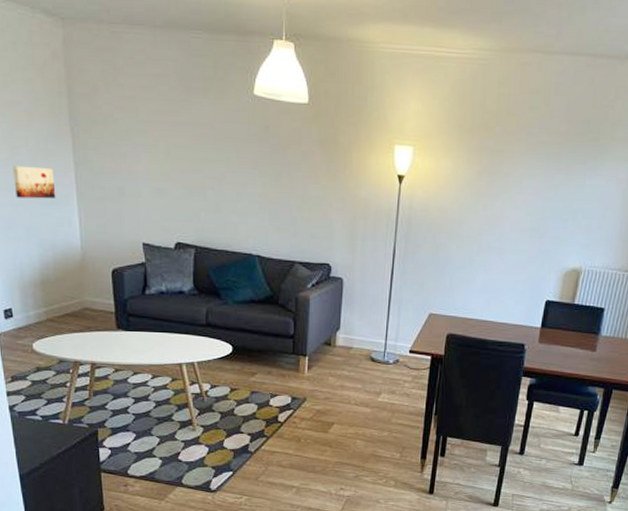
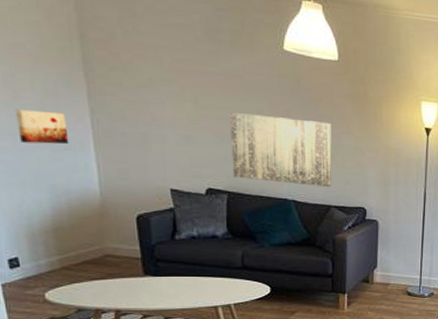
wall art: none [199,163,298,242] -> present [230,112,332,188]

